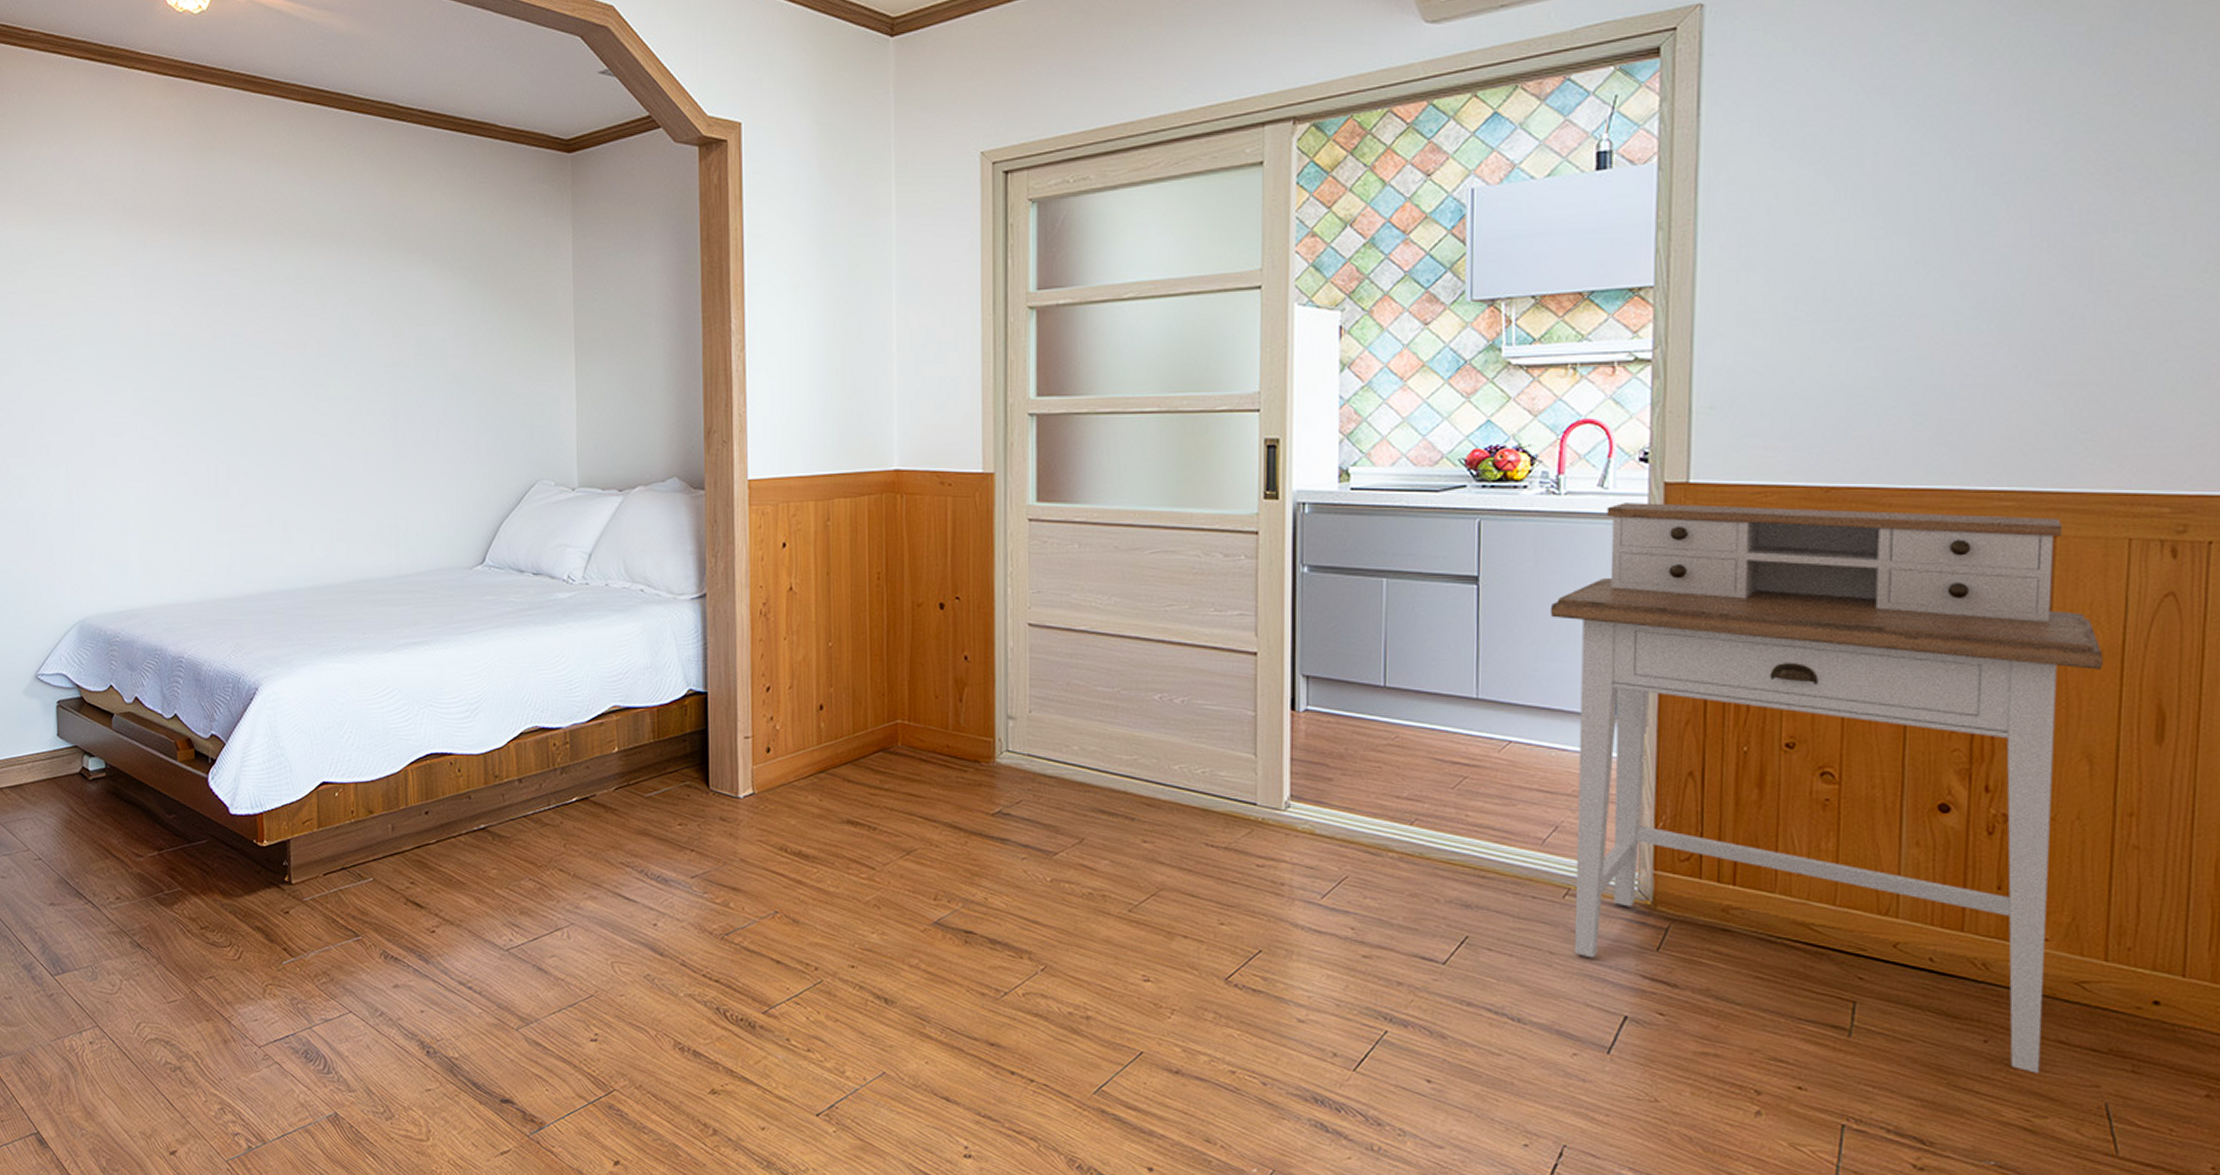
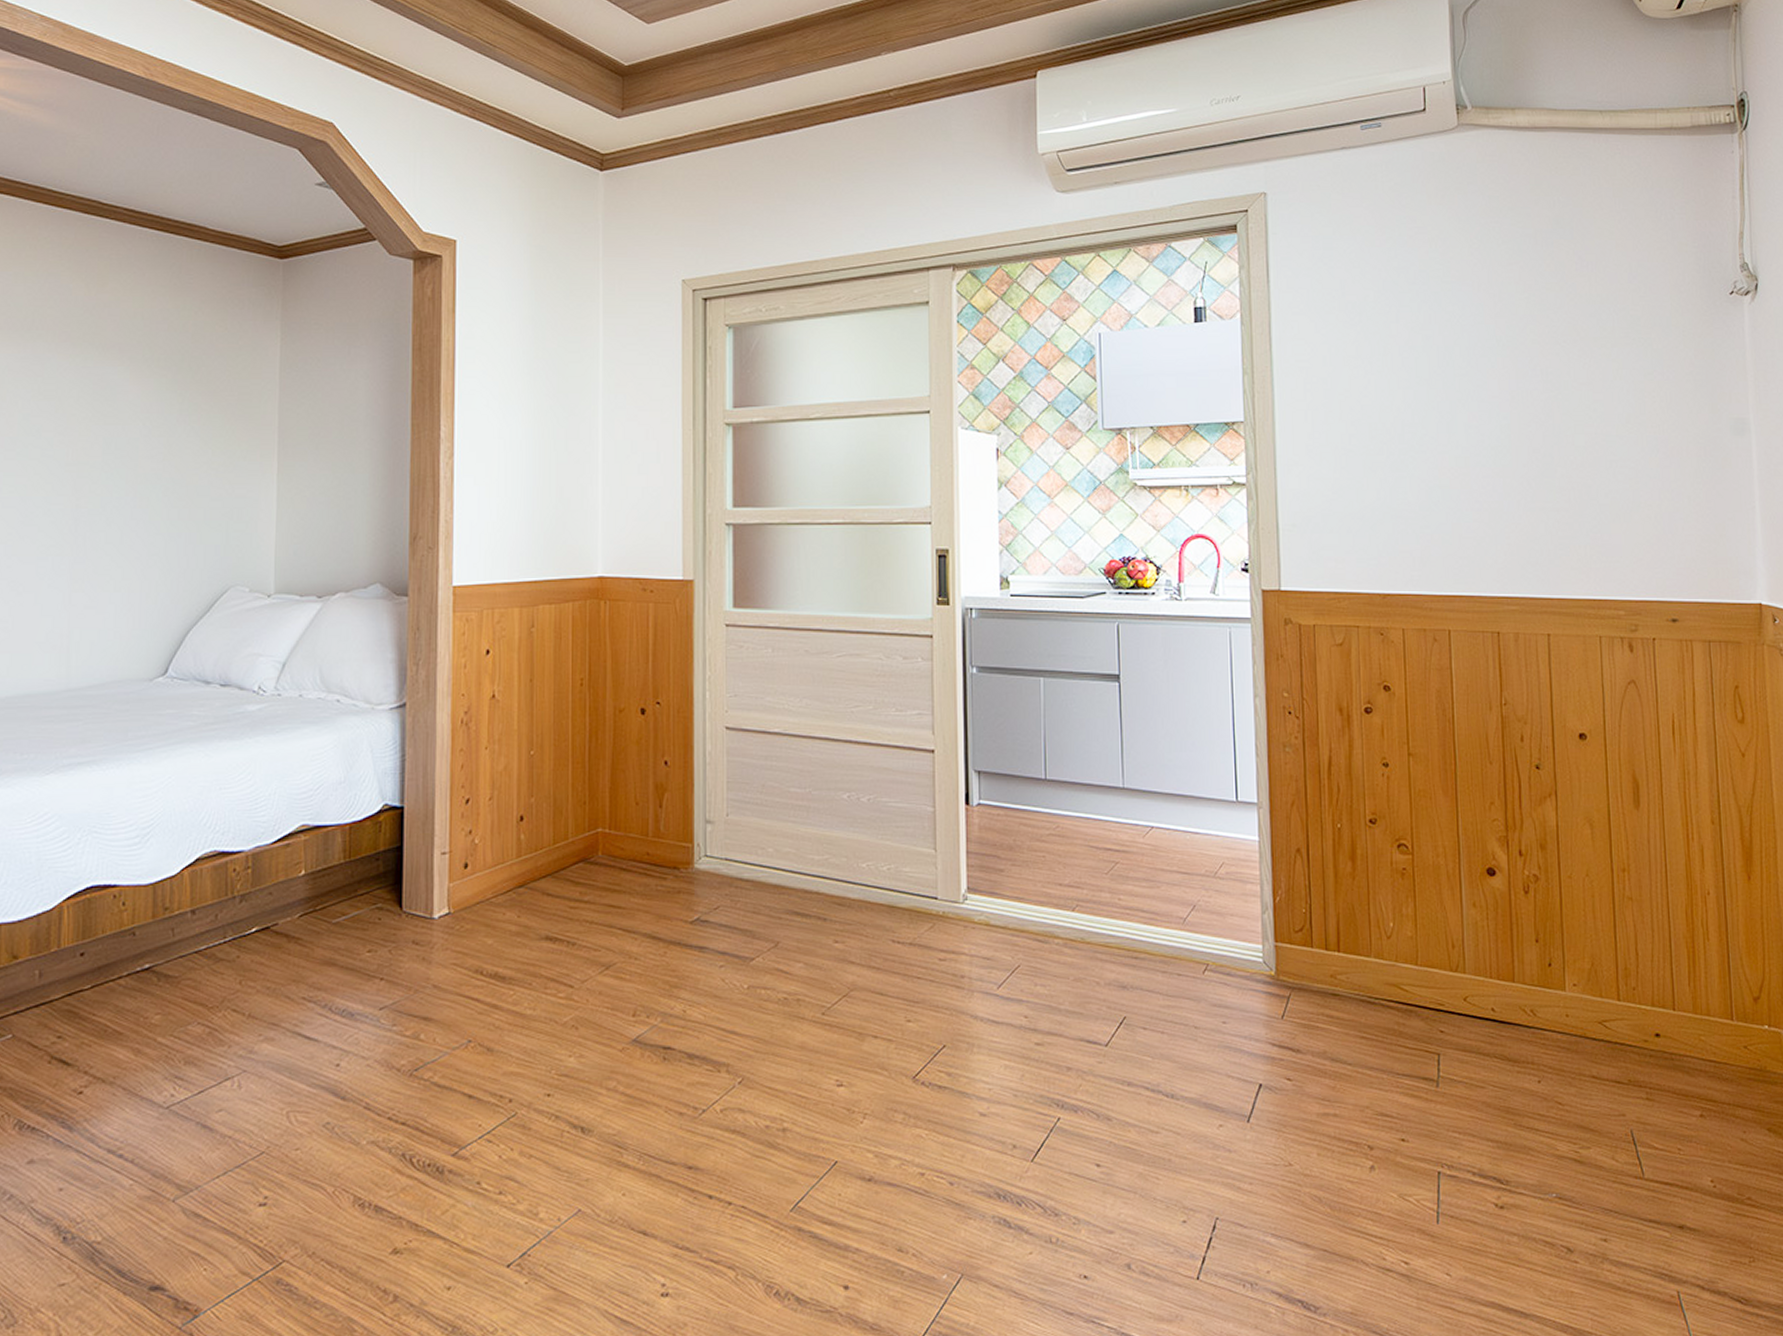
desk: present [1550,503,2103,1074] -> none [1178,608,1592,1108]

